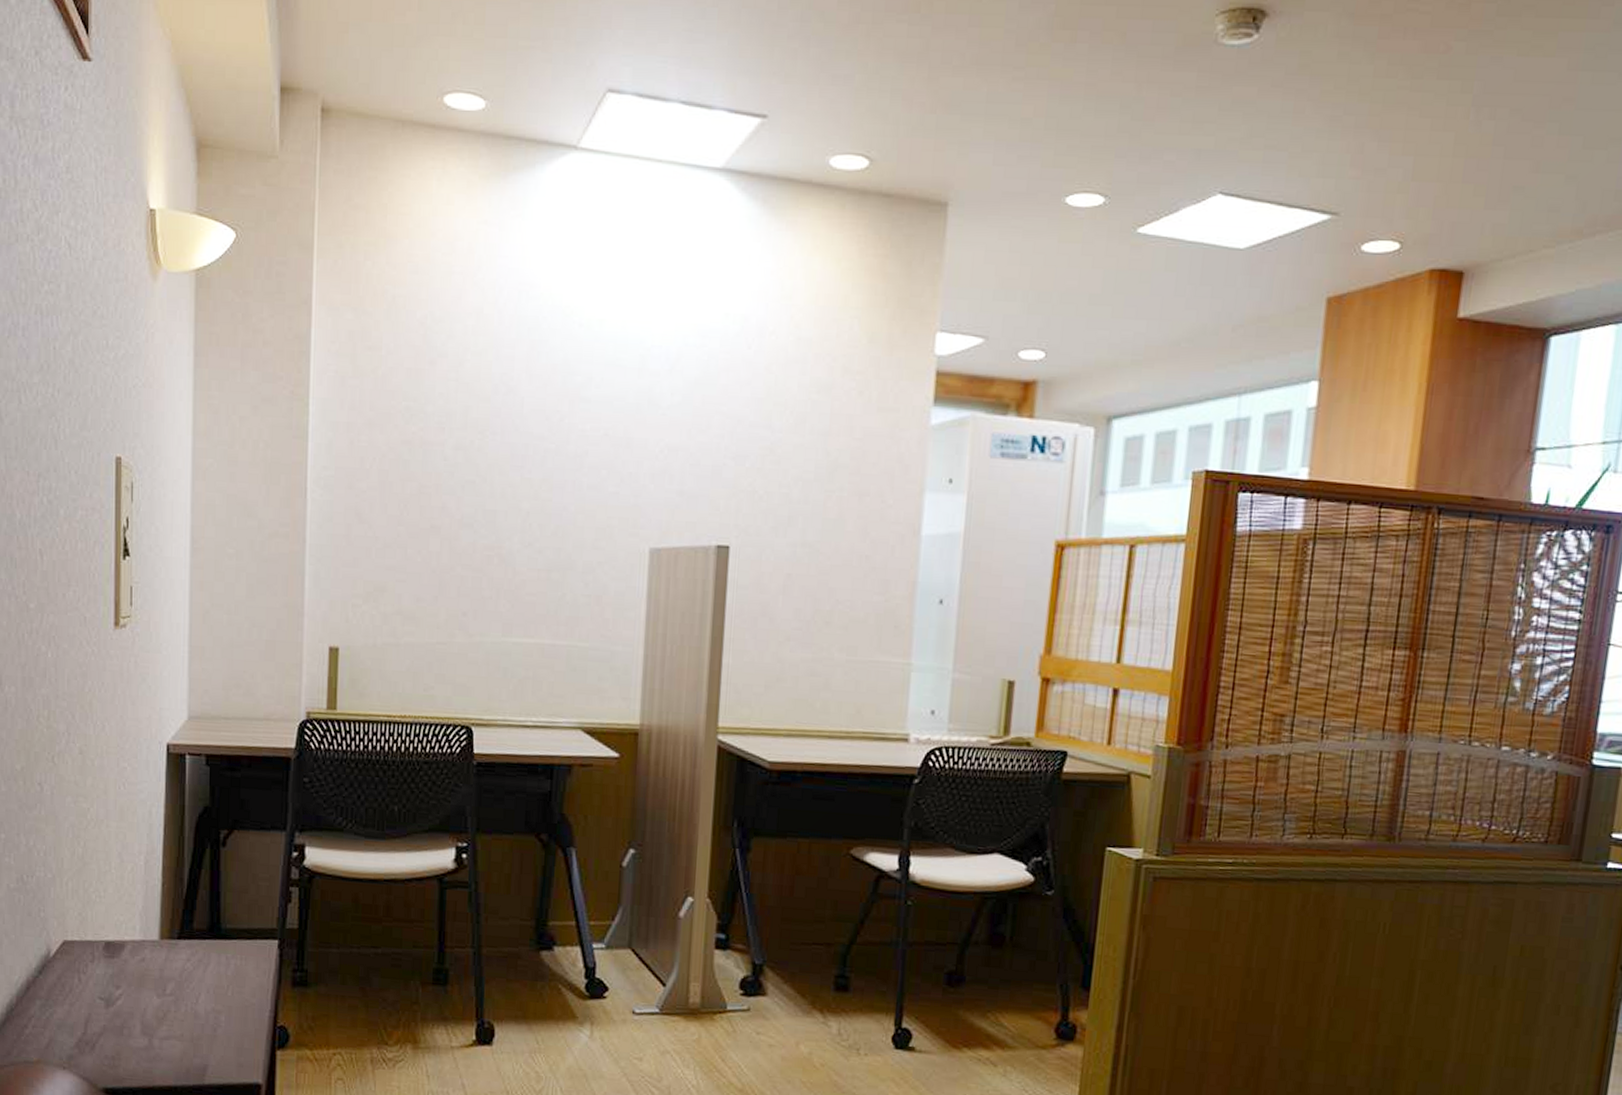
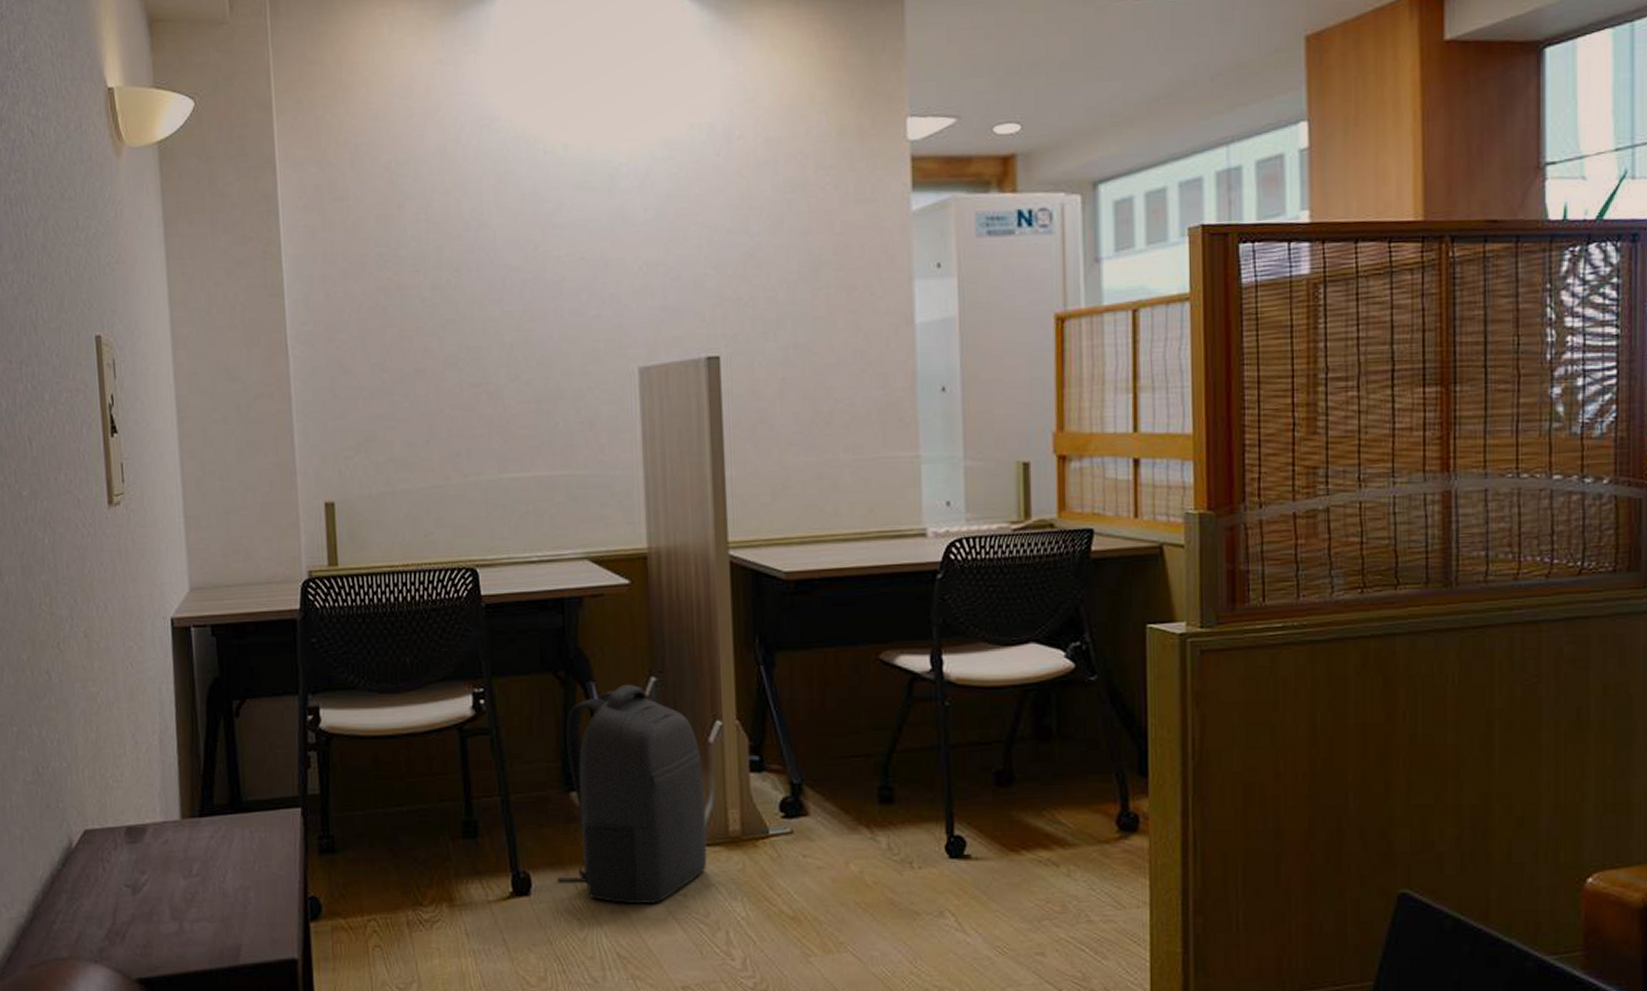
backpack: none [519,853,670,1064] -> present [557,684,707,903]

